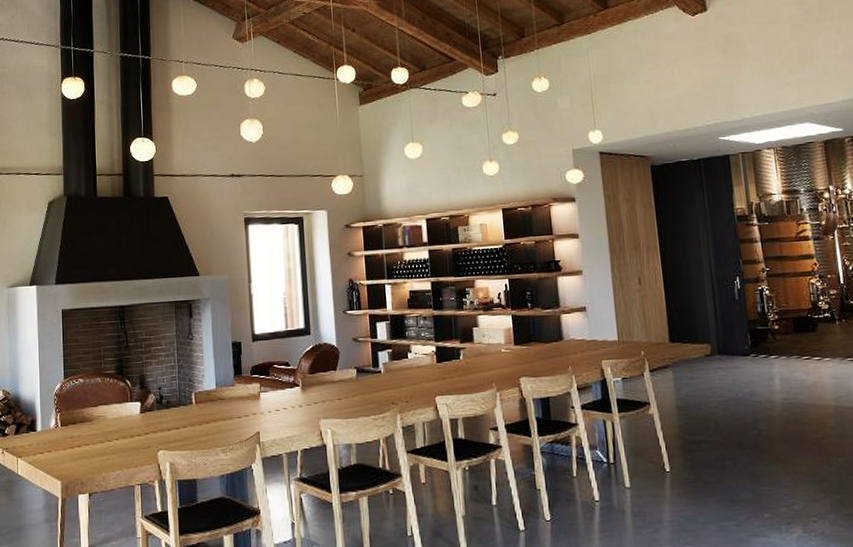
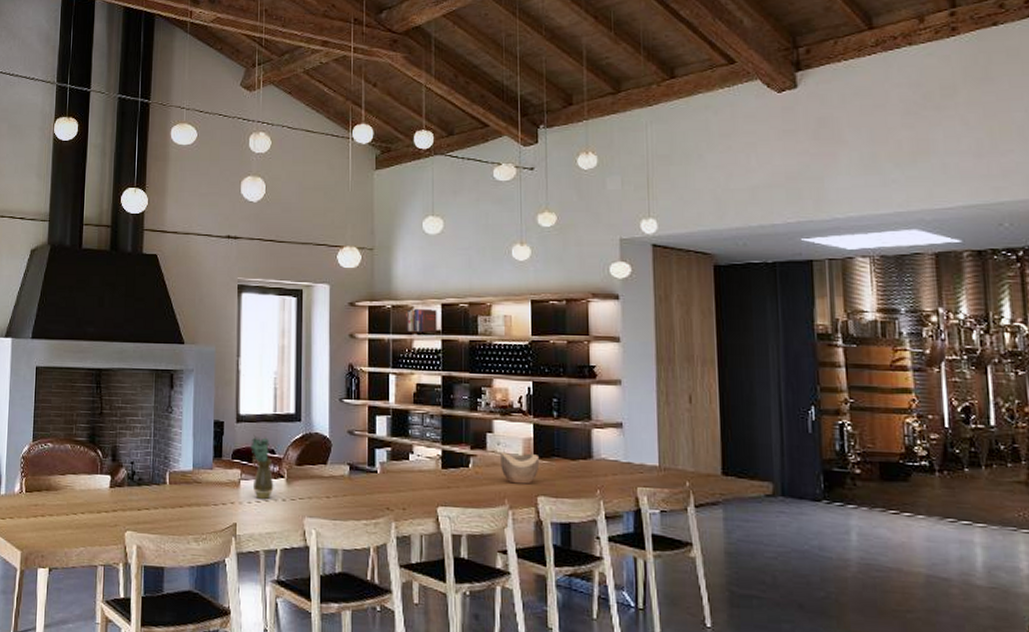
vase: none [267,350,291,407] -> present [250,434,274,499]
decorative bowl: none [486,342,520,369] -> present [500,453,540,484]

